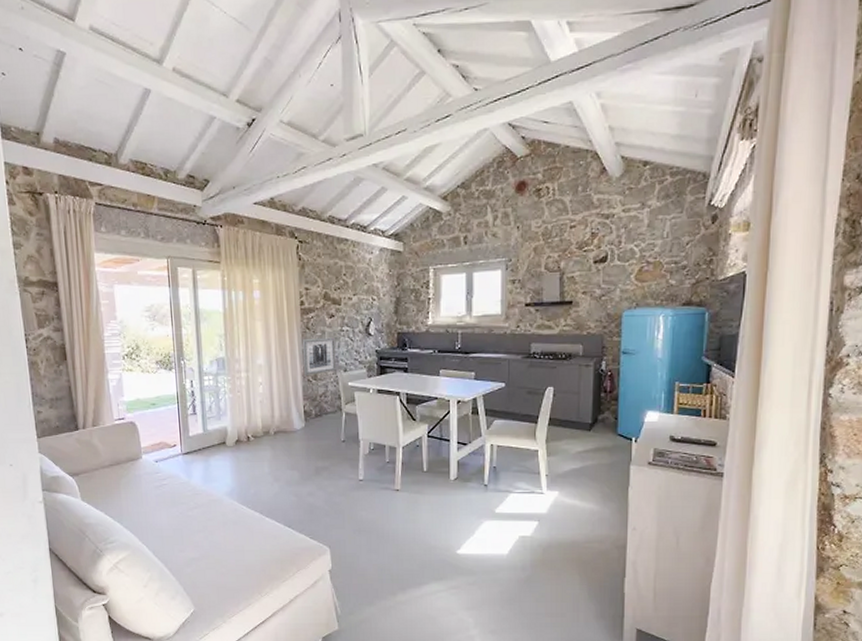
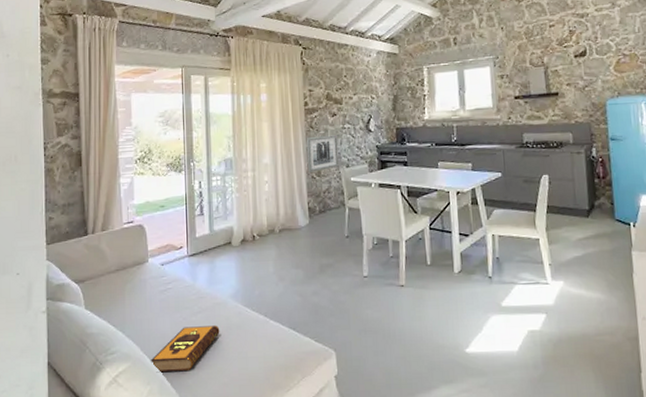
hardback book: none [149,521,217,561] -> present [151,325,220,373]

